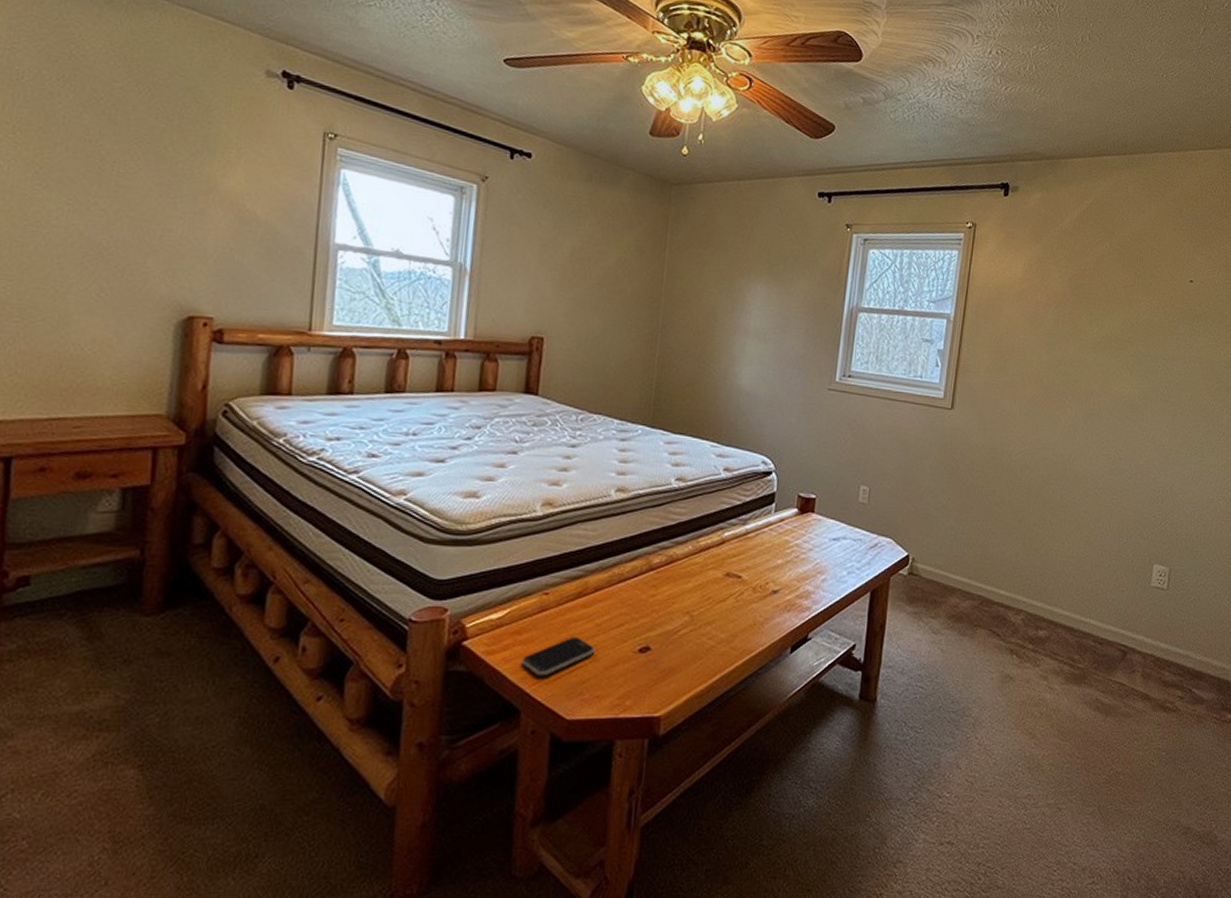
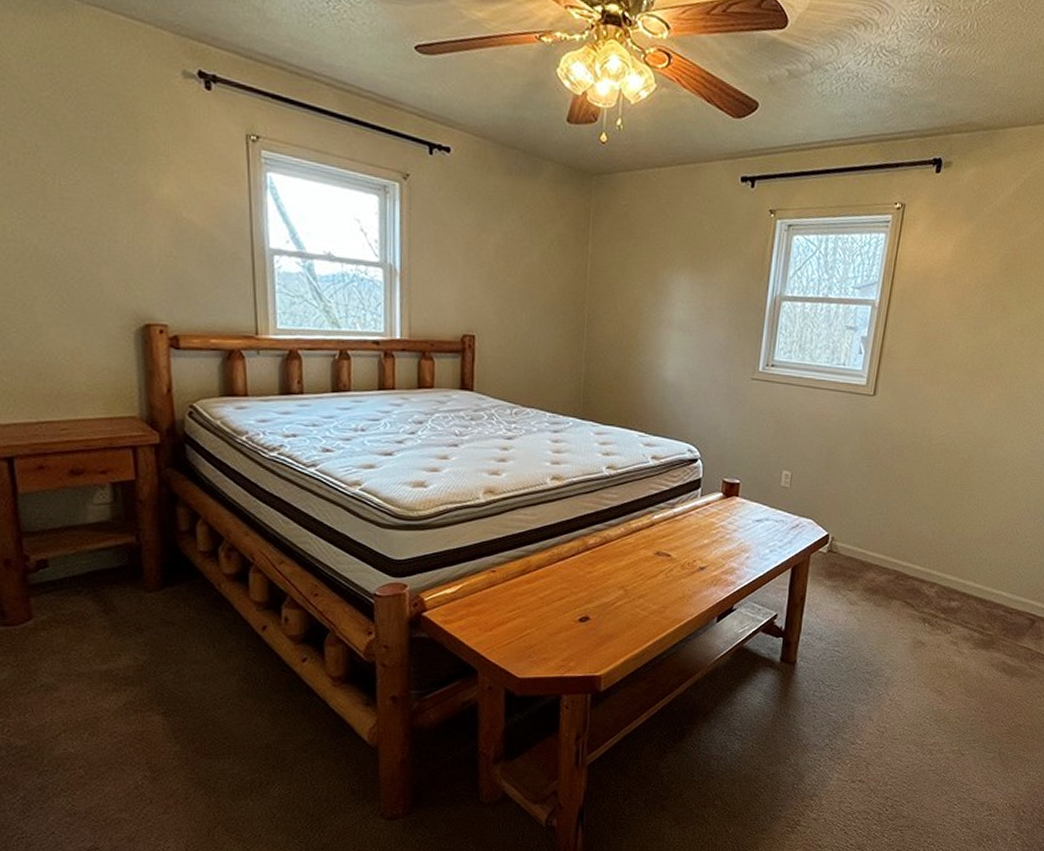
smartphone: present [521,636,596,677] -> none [475,608,540,642]

